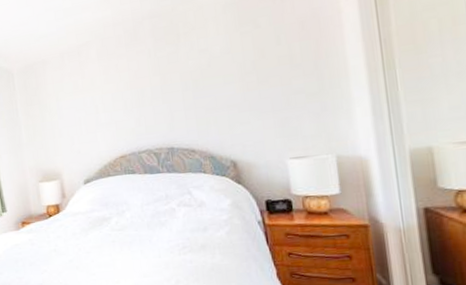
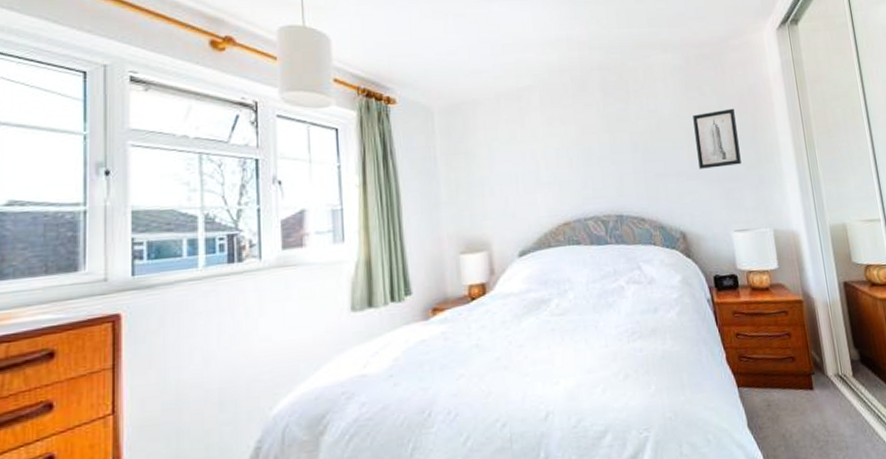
wall art: none [246,36,301,101] -> present [692,108,741,169]

